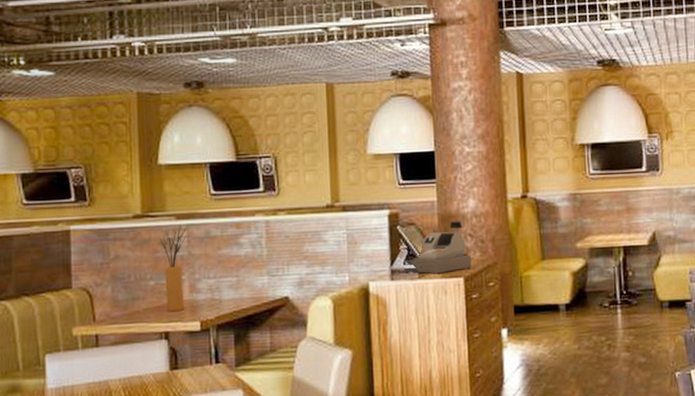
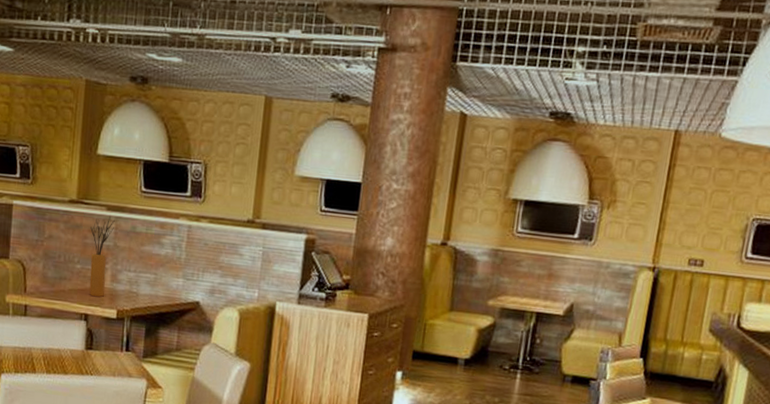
cash register: present [403,221,471,275] -> none [311,256,380,308]

